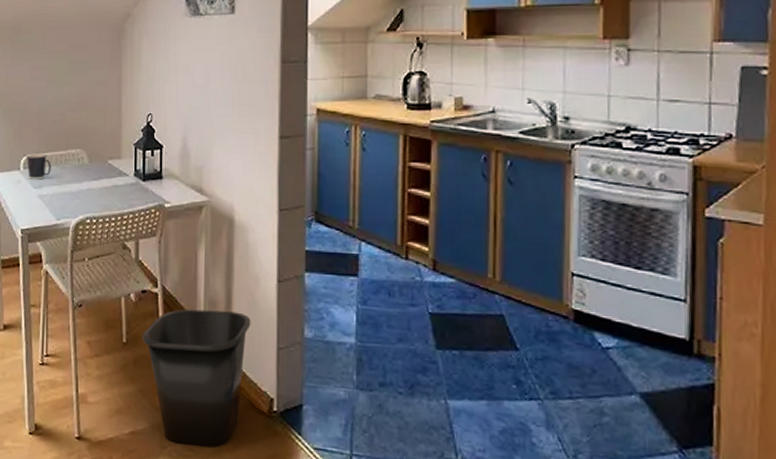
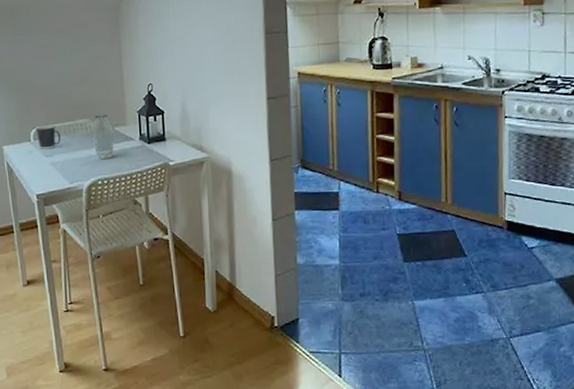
vase: none [84,144,107,195] -> present [92,114,114,159]
waste bin: present [142,309,251,446] -> none [157,249,252,363]

